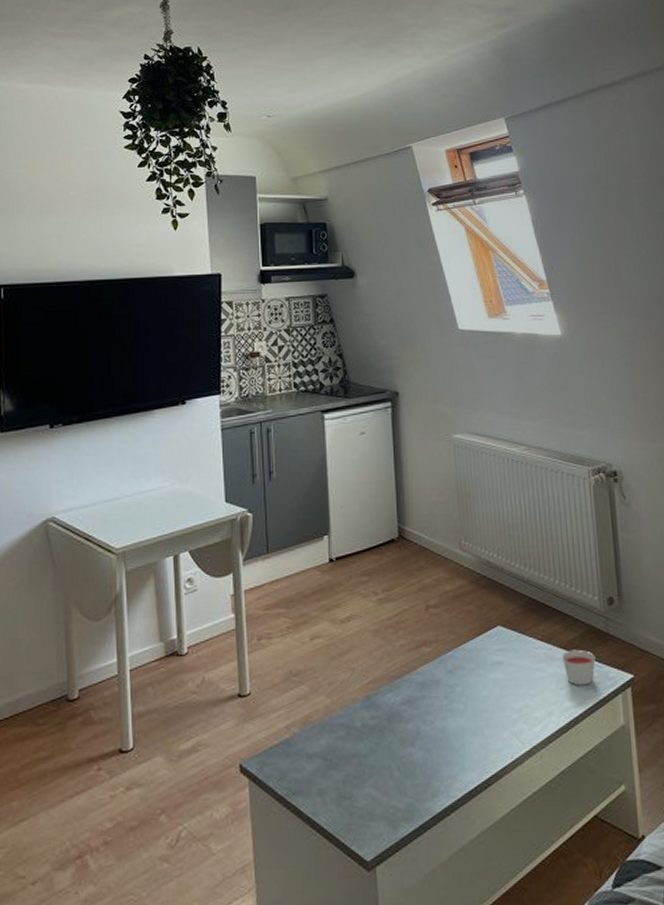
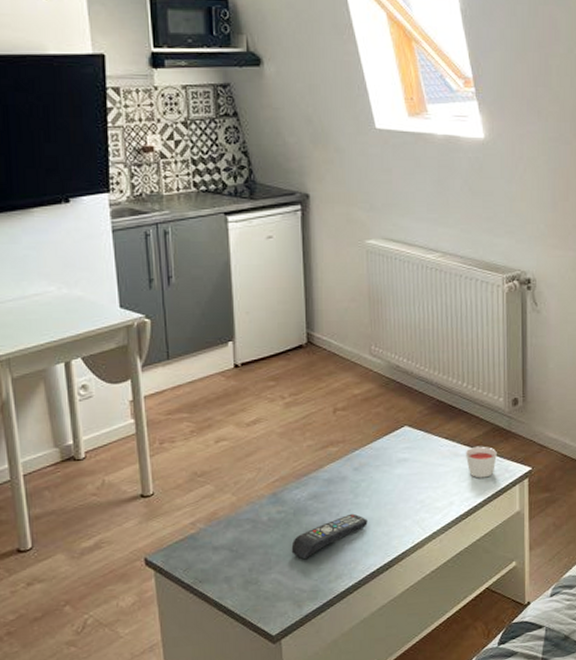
remote control: none [385,721,463,773] -> present [291,513,368,560]

